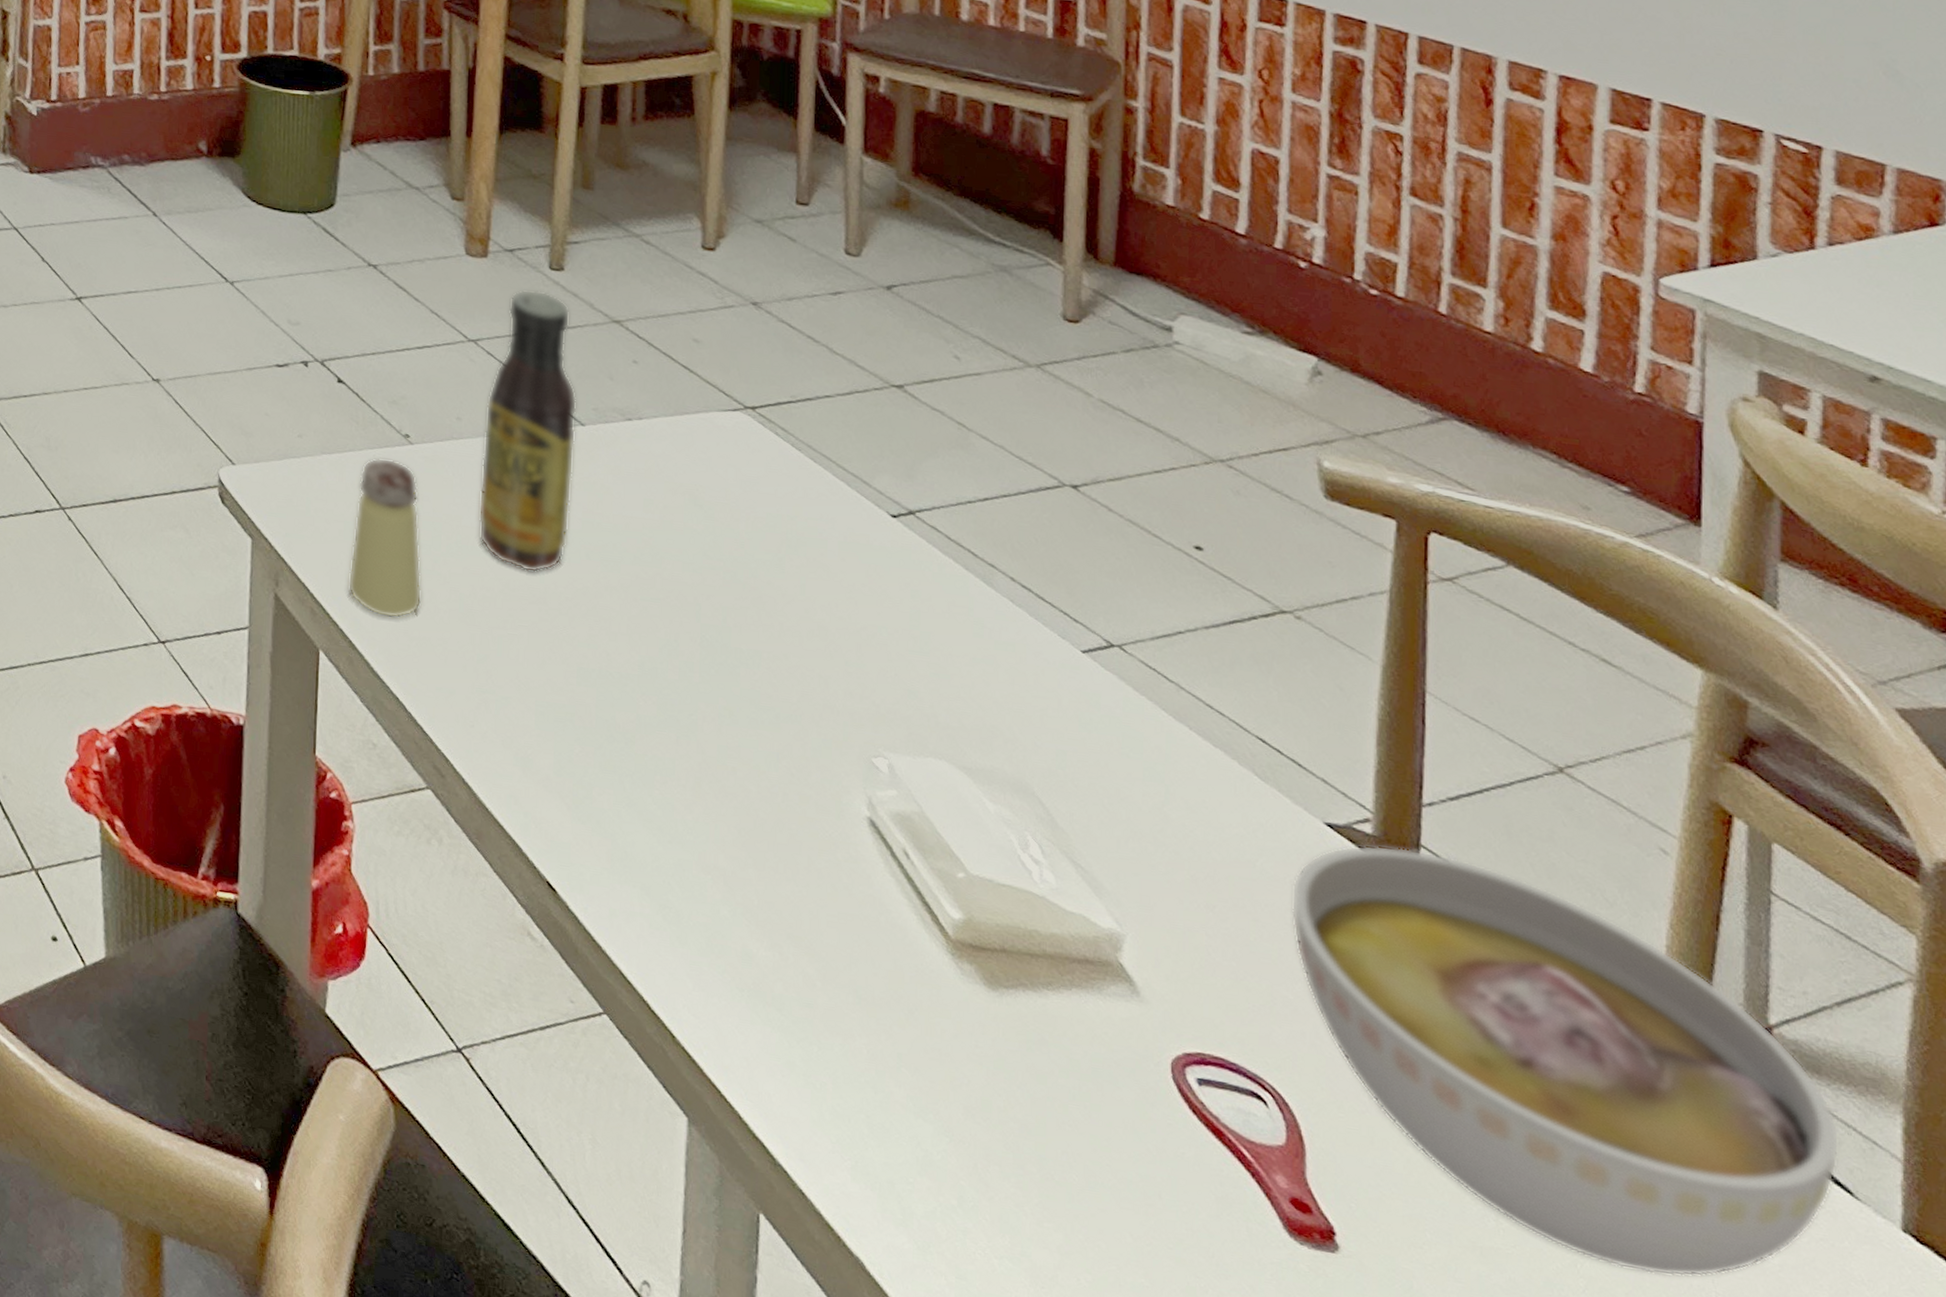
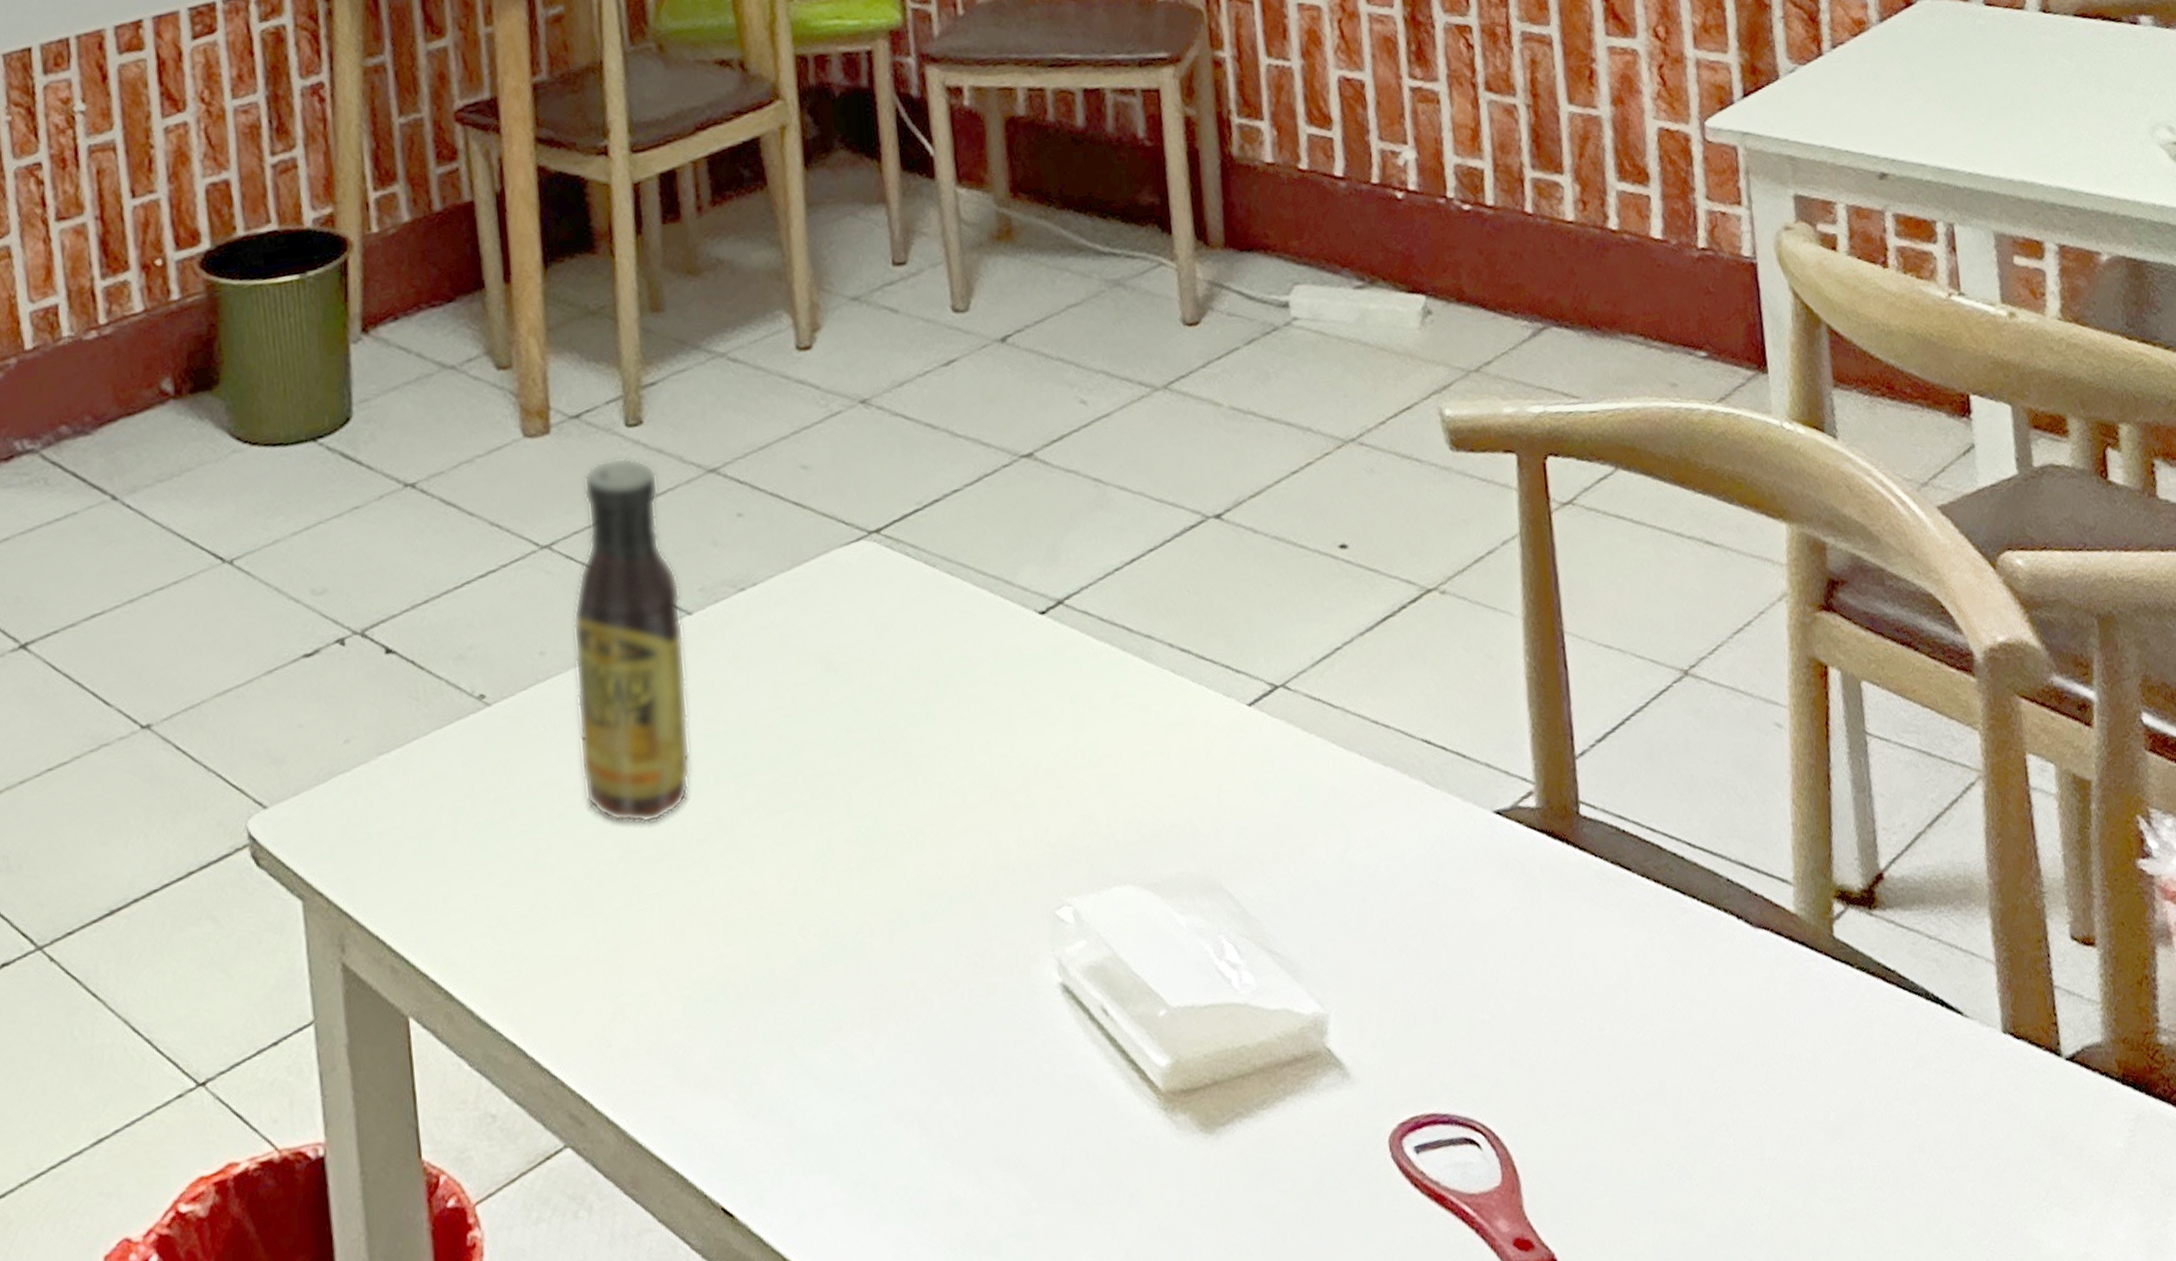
saltshaker: present [347,457,422,619] -> none [430,733,528,946]
bowl: present [1291,845,1840,1277] -> none [1473,801,1948,1182]

